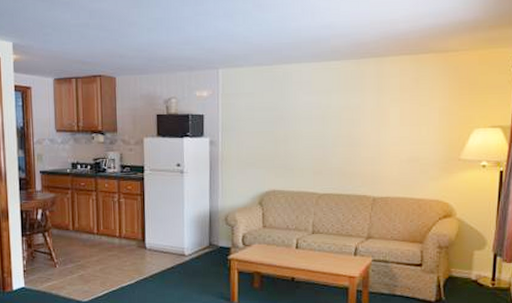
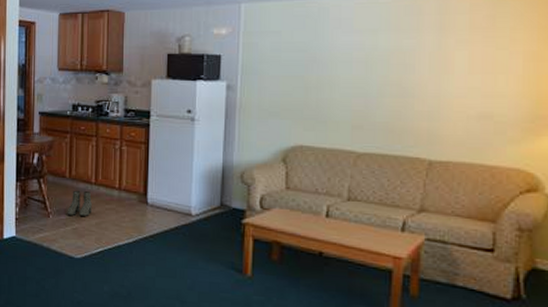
boots: none [72,240,96,264] -> present [67,190,92,216]

